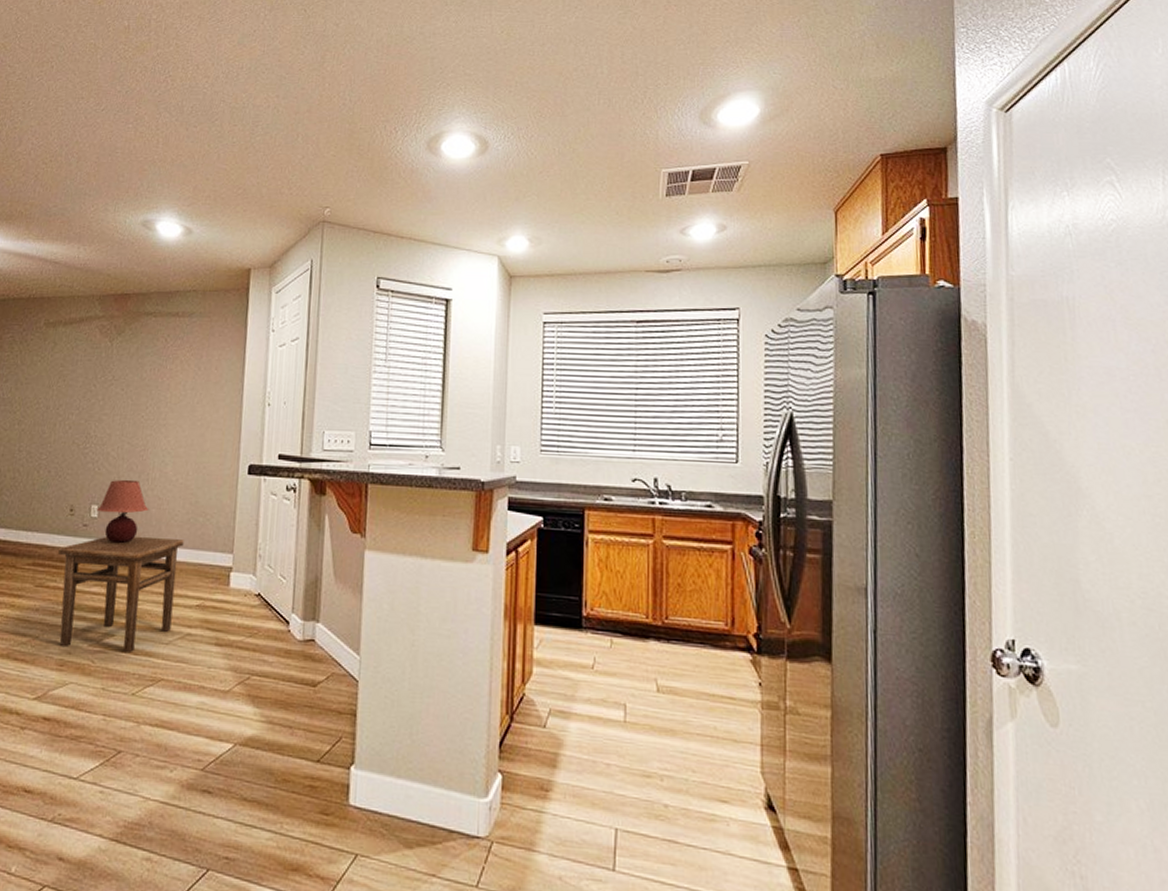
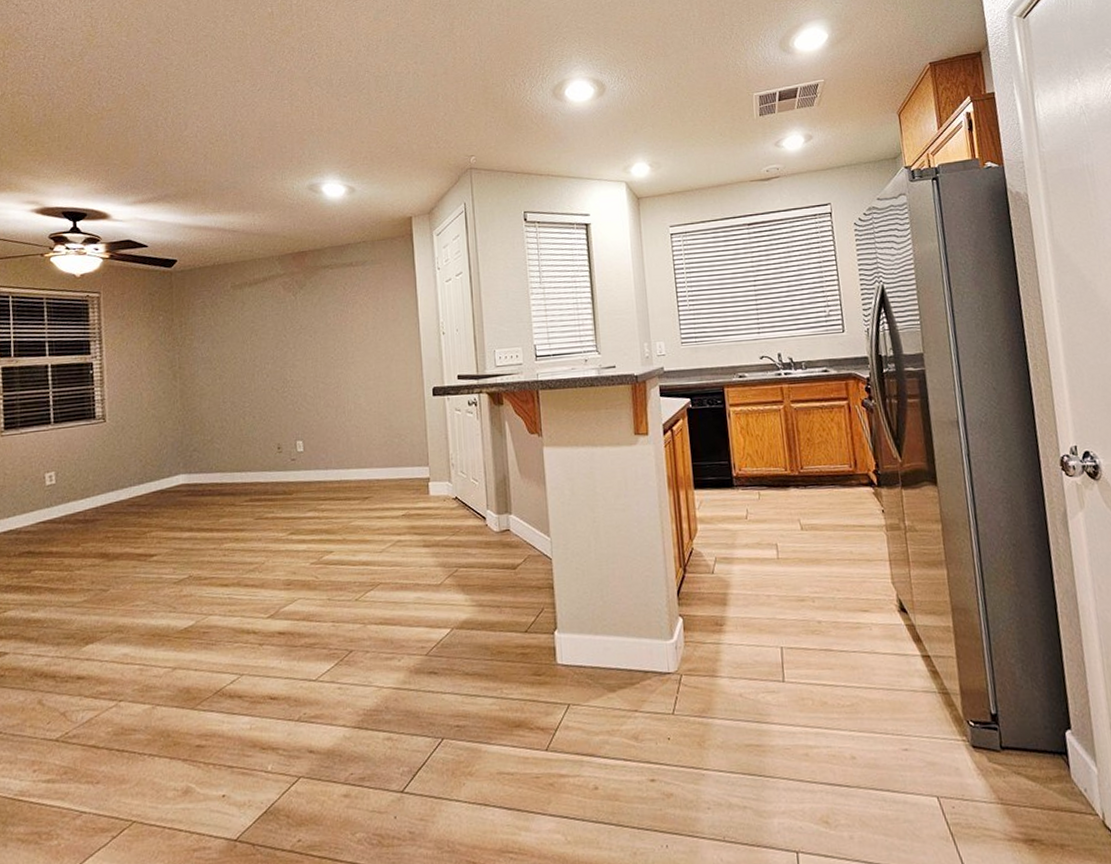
side table: present [58,536,184,654] -> none [272,460,384,569]
table lamp: present [97,479,149,544] -> none [302,414,349,472]

